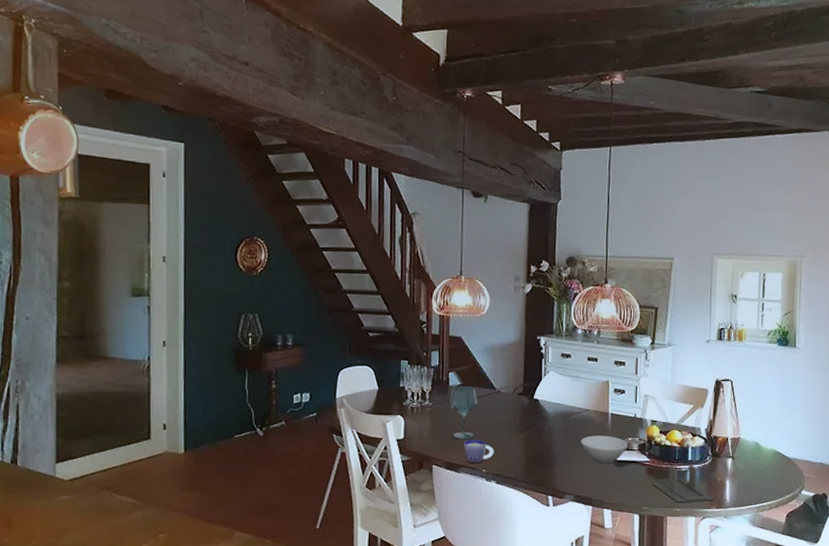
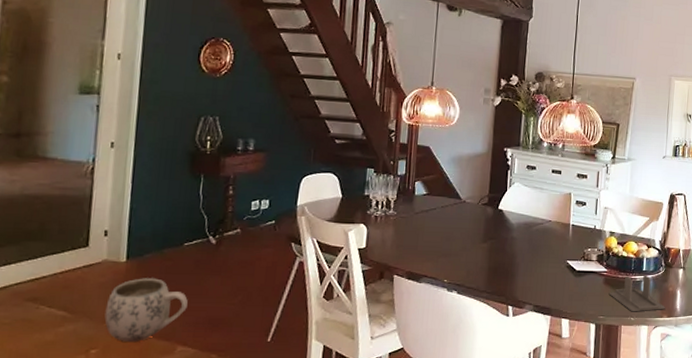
mug: none [169,468,241,527] -> present [104,278,188,342]
wine glass: present [450,385,478,440] -> none [415,195,443,249]
cup: present [463,440,494,464] -> none [426,249,457,274]
bowl: present [580,435,627,464] -> none [542,246,587,274]

